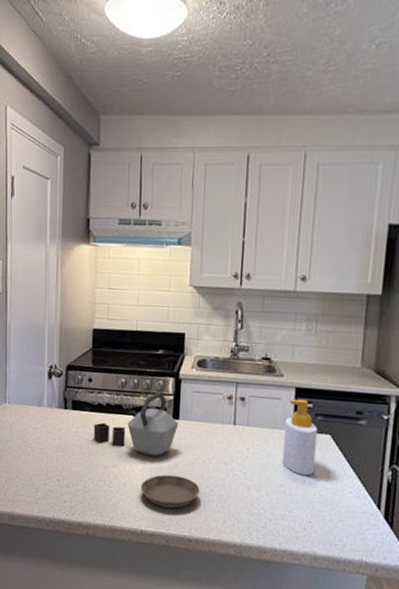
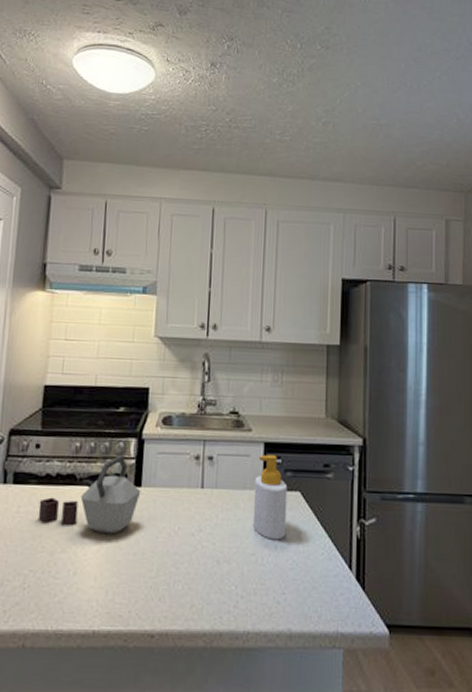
saucer: present [140,474,200,509] -> none [94,554,164,598]

